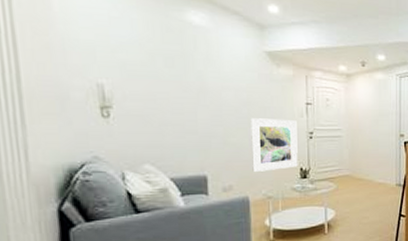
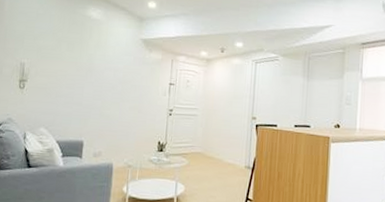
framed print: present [250,118,298,173] -> none [119,94,160,143]

